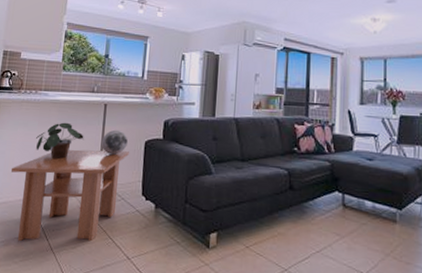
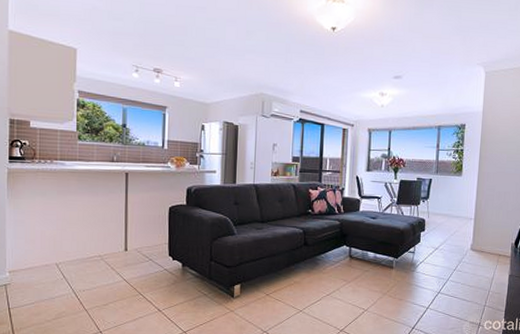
coffee table: present [10,149,129,242] -> none [33,216,154,303]
potted plant: present [36,122,84,160] -> none [57,191,107,227]
decorative sphere: present [101,129,128,155] -> none [125,197,152,220]

